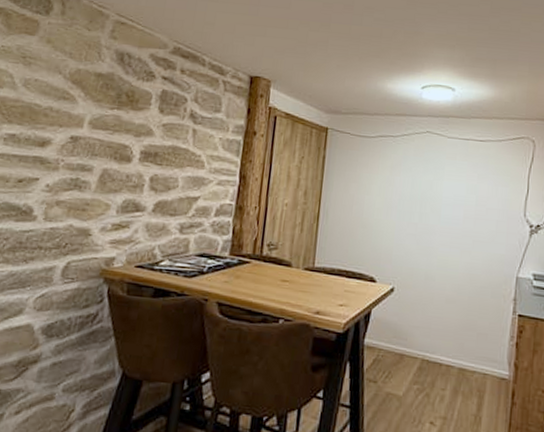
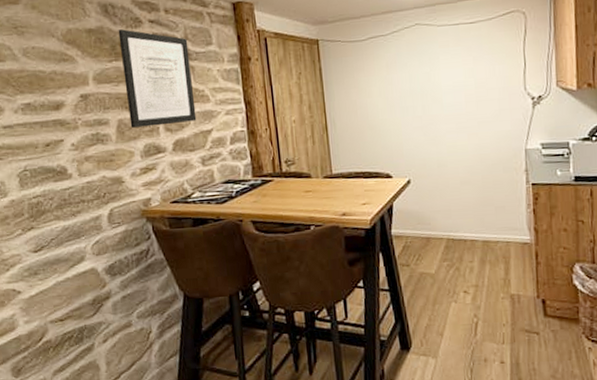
wall art: none [114,80,197,186] -> present [118,29,197,128]

